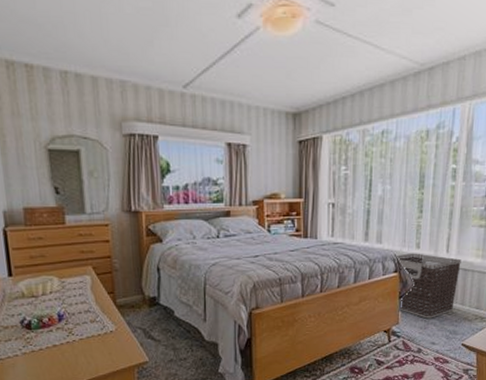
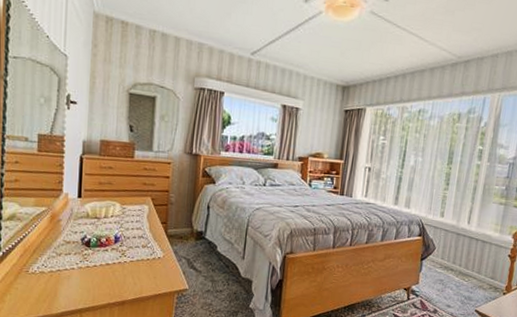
clothes hamper: present [394,253,461,319] -> none [420,220,481,283]

